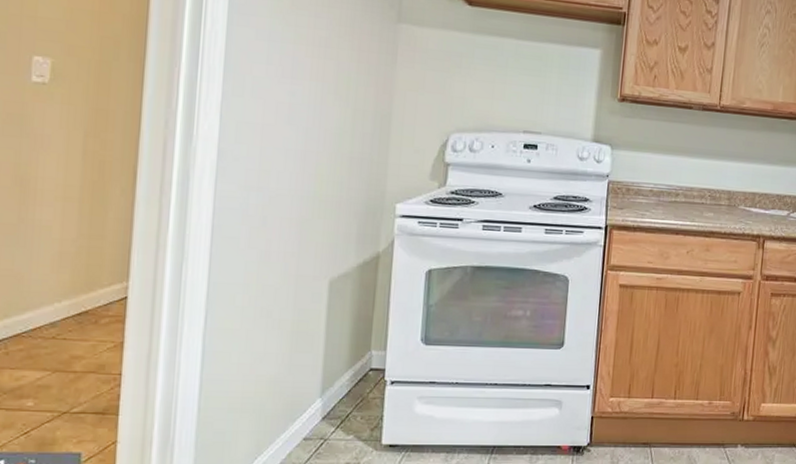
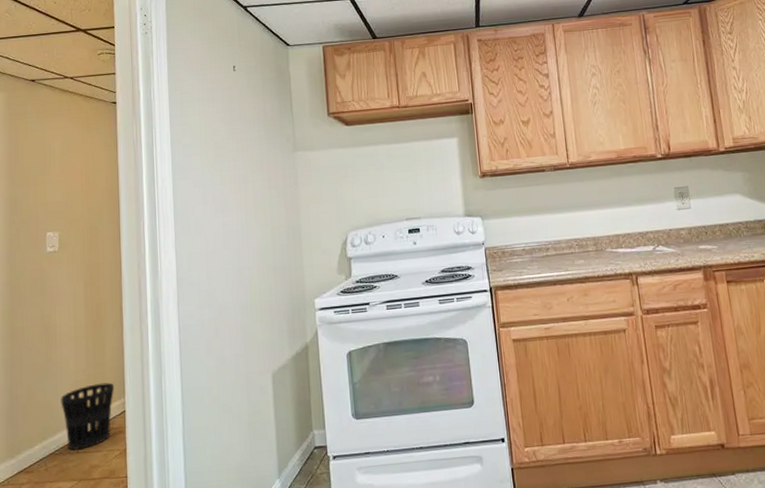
wastebasket: none [35,259,116,335] -> present [61,382,115,451]

